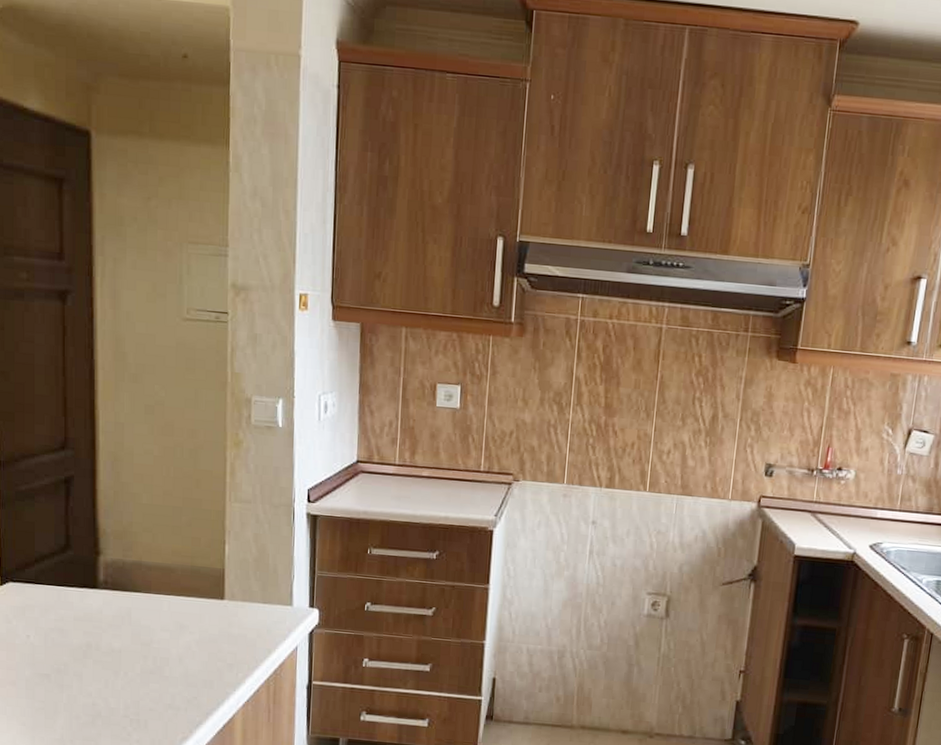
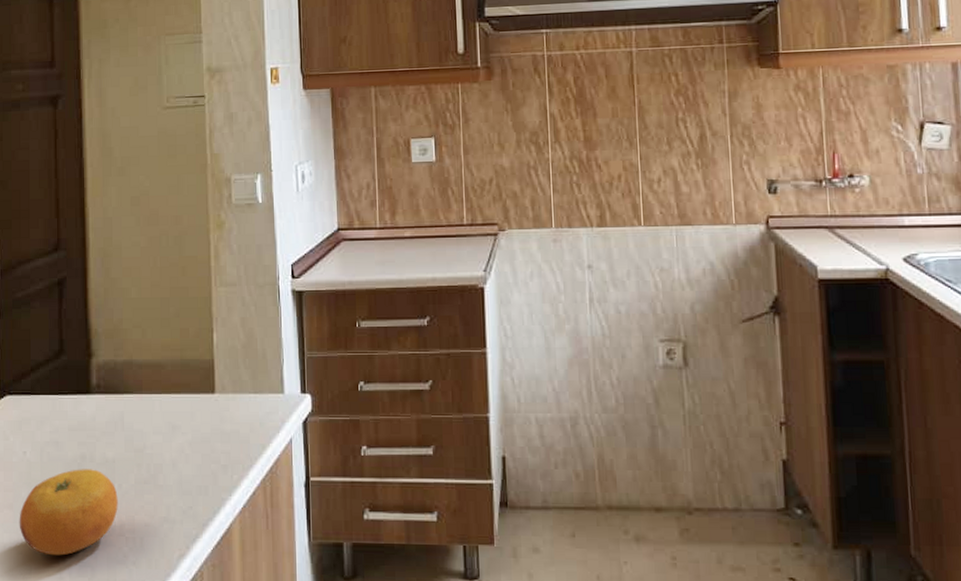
fruit: none [22,655,123,730] -> present [19,469,118,556]

